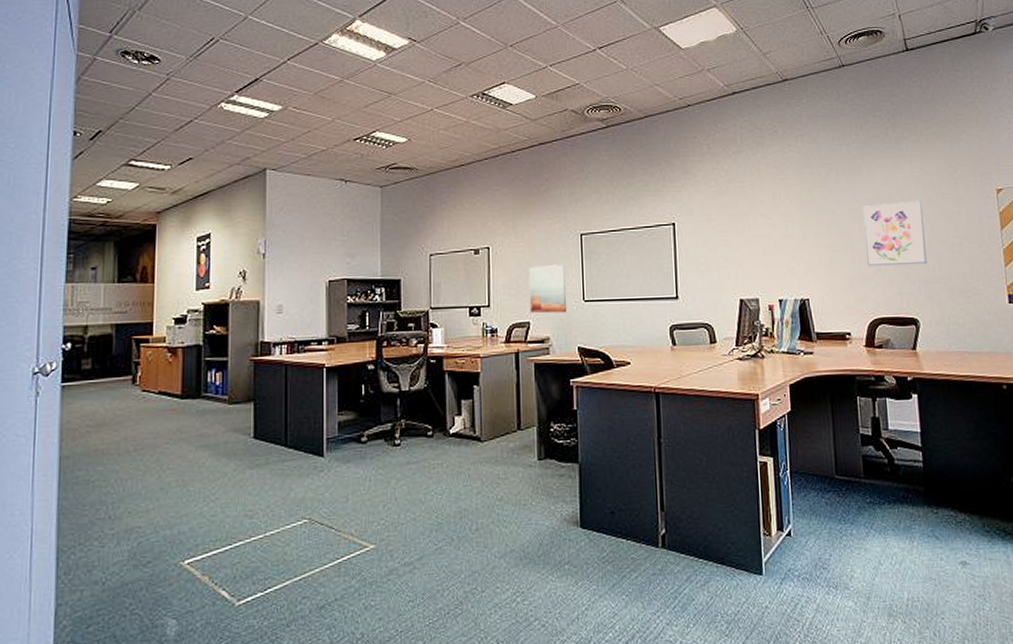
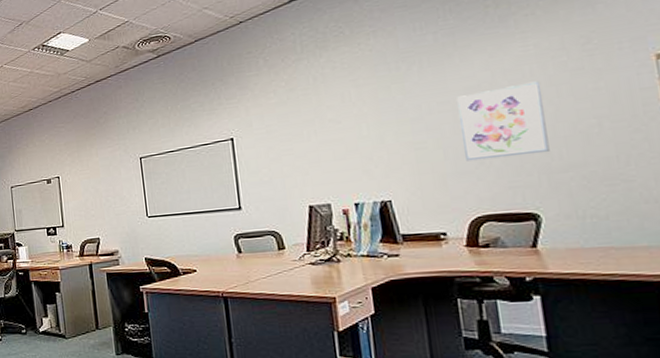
wall art: present [528,265,568,314] -> none [94,186,133,230]

